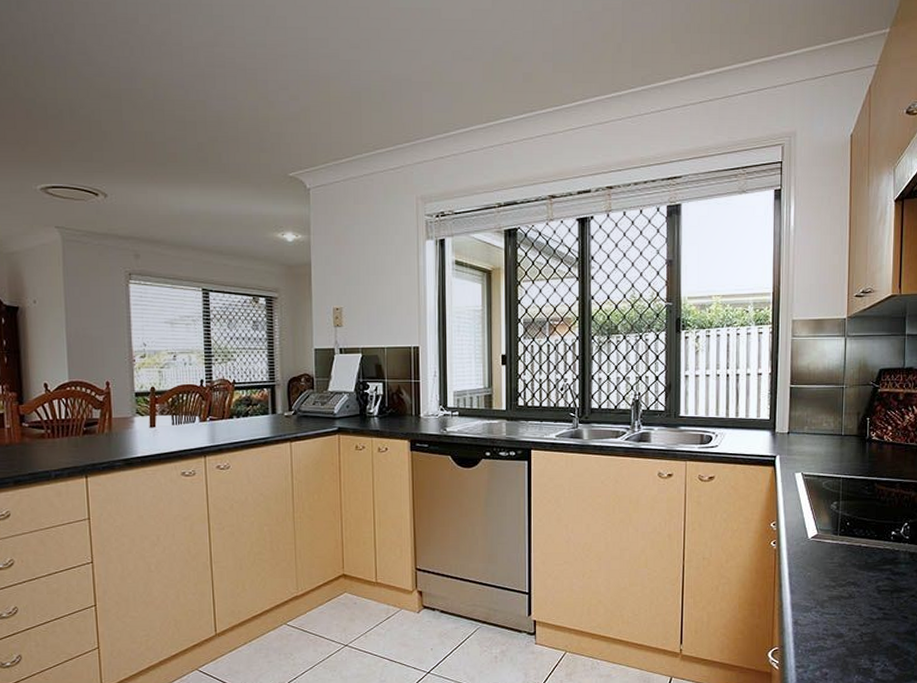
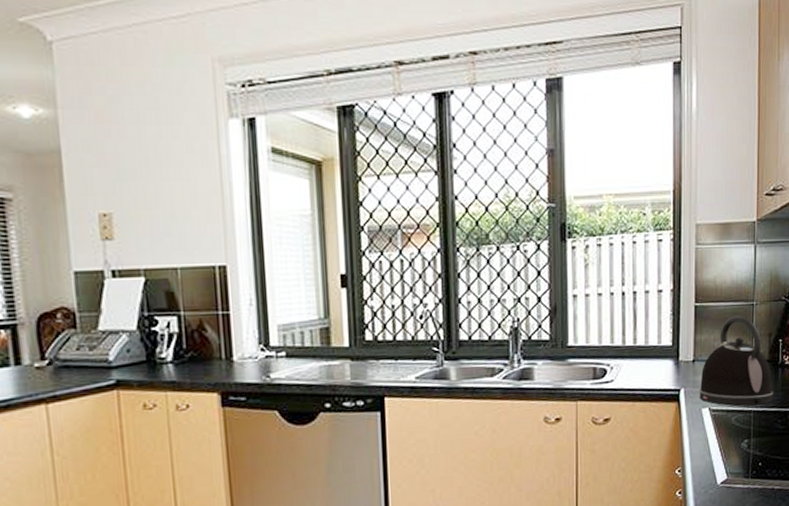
kettle: none [793,397,862,473] -> present [699,316,774,406]

